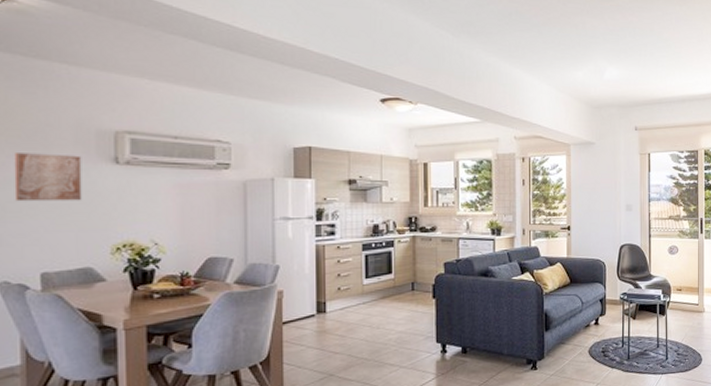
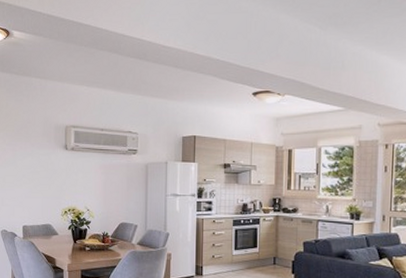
wall art: present [13,153,82,202] -> none [10,142,46,177]

